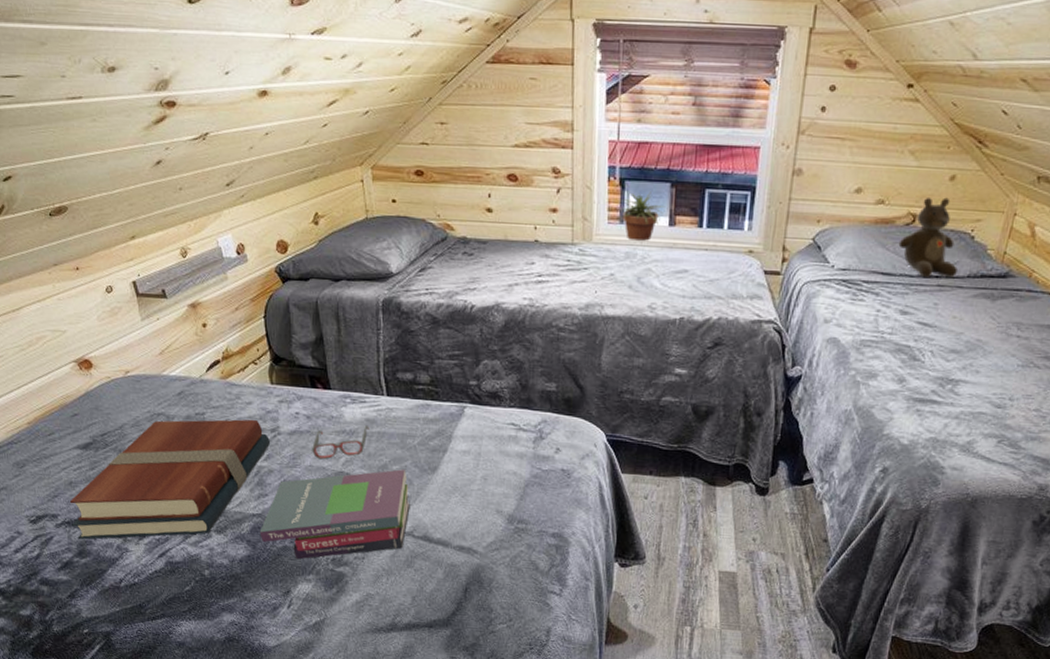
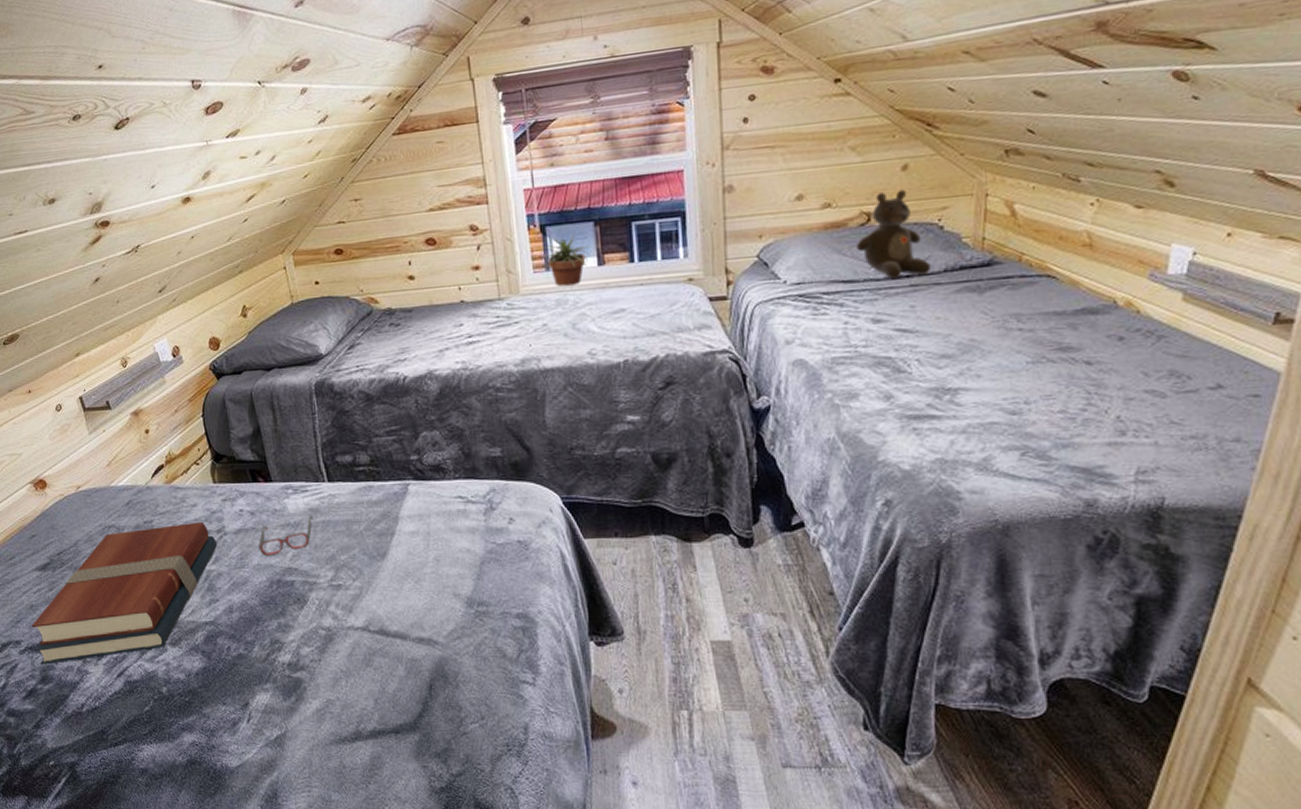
books: present [259,469,410,560] -> none [213,559,363,668]

